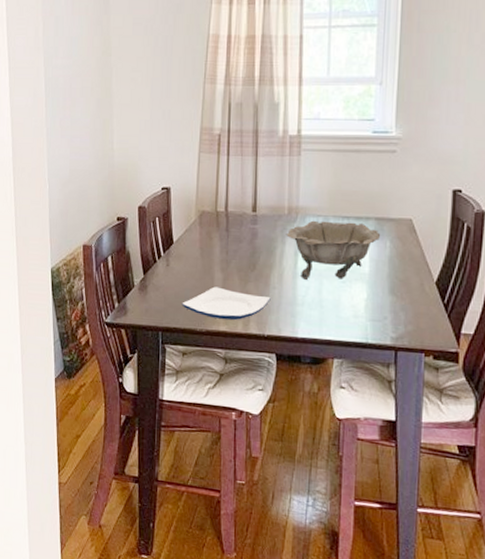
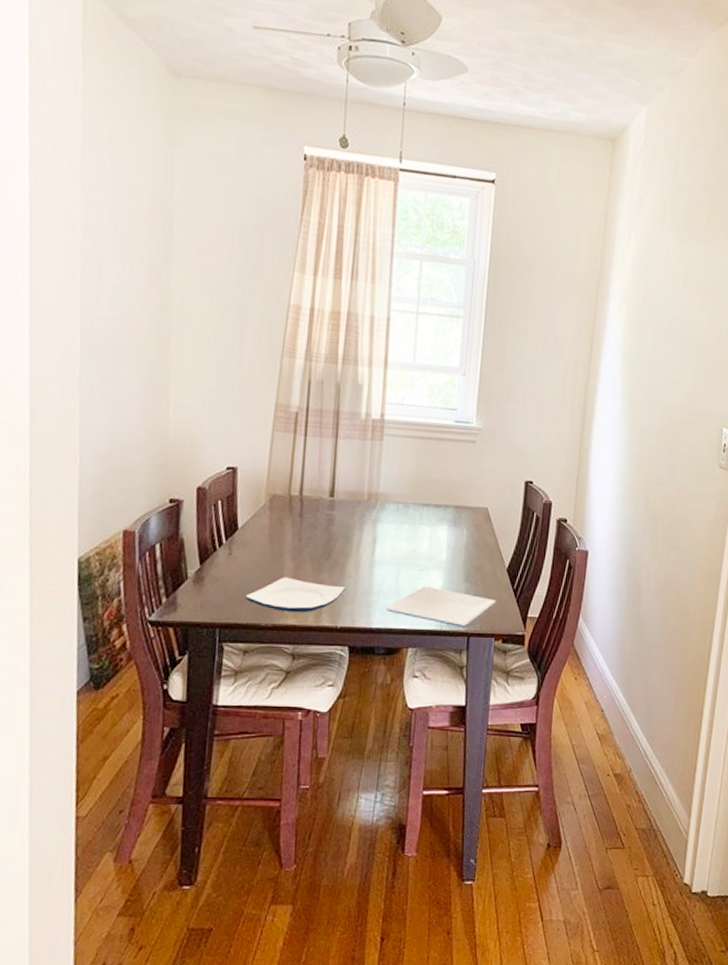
decorative bowl: present [286,220,381,280] -> none [364,507,459,568]
plate: none [310,298,425,341] -> present [386,585,496,627]

